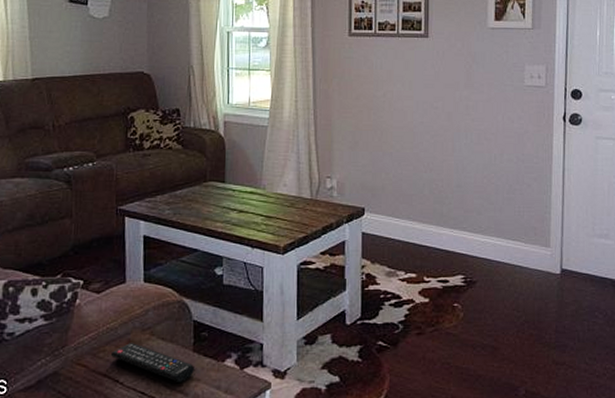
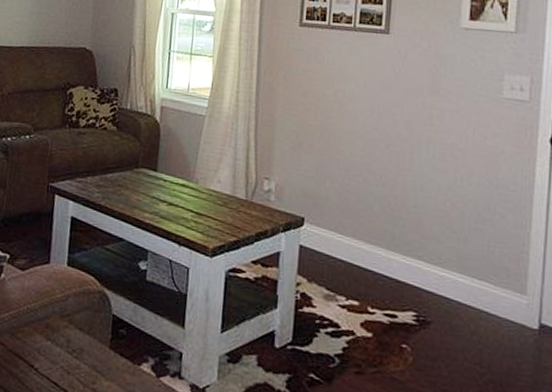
remote control: present [110,343,195,383] -> none [28,327,110,381]

